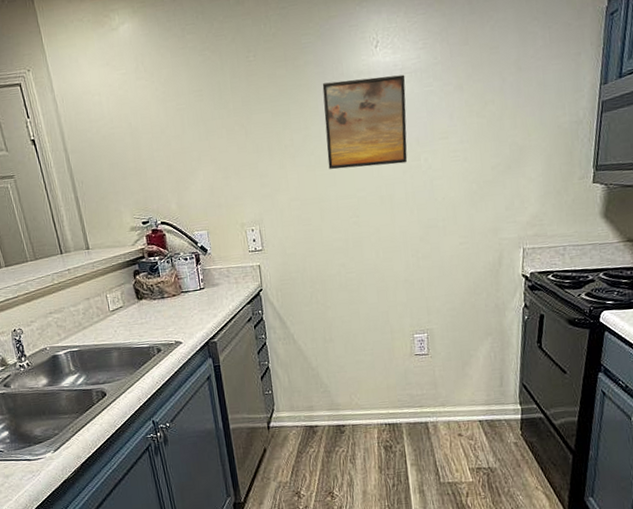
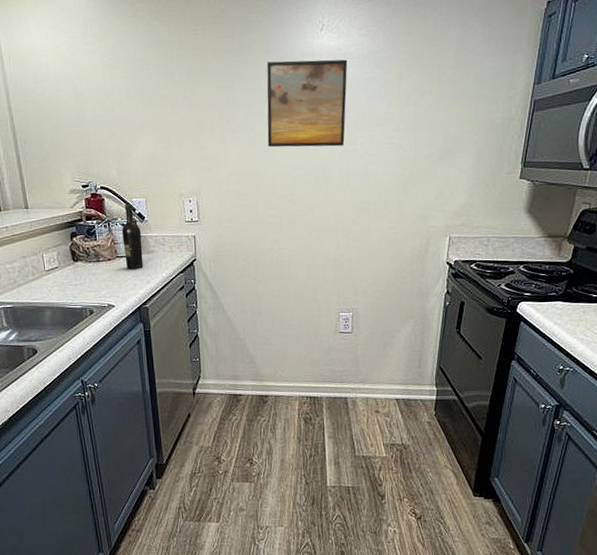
wine bottle: none [184,237,209,304] -> present [121,204,143,269]

